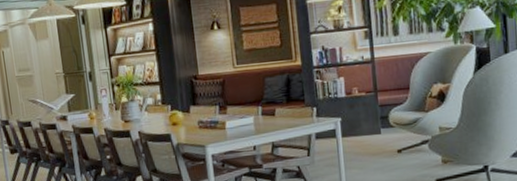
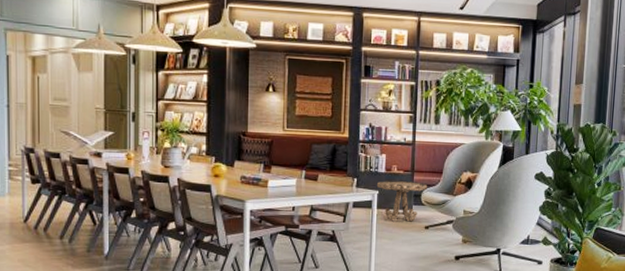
side table: none [338,102,395,149] -> present [376,181,428,222]

